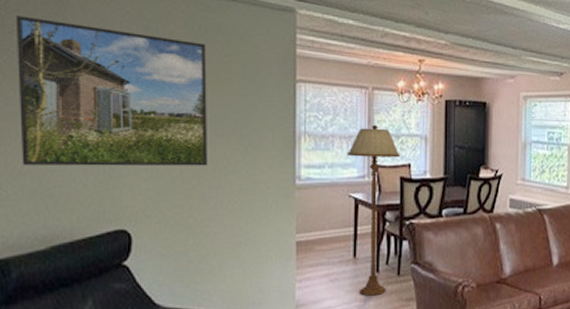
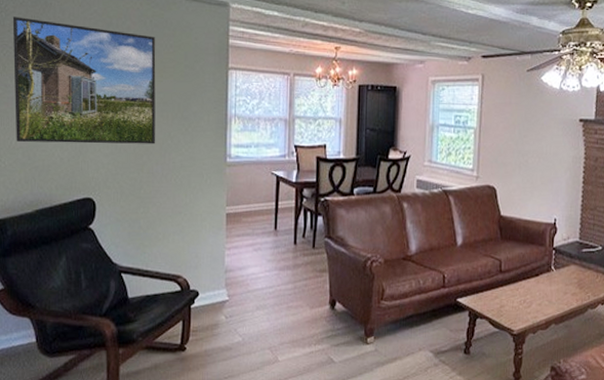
floor lamp: present [348,125,401,296] -> none [271,109,318,266]

